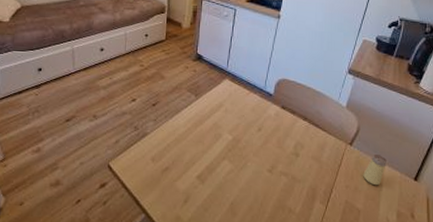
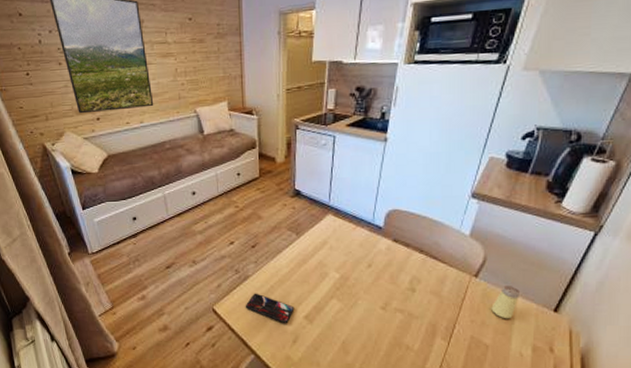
smartphone: none [140,151,188,183] -> present [245,293,295,324]

